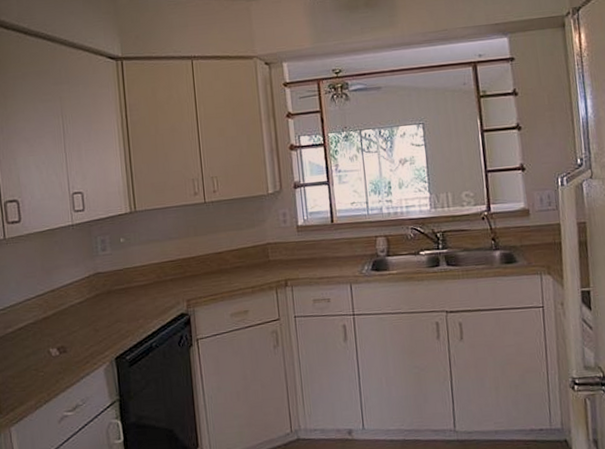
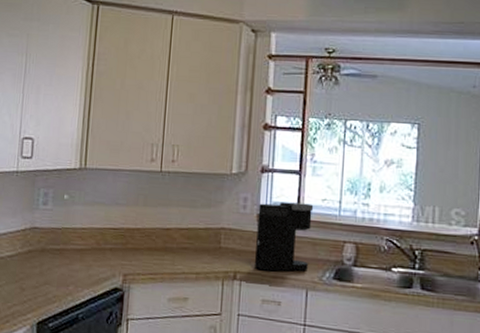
coffee maker: none [297,208,348,275] -> present [255,202,314,272]

